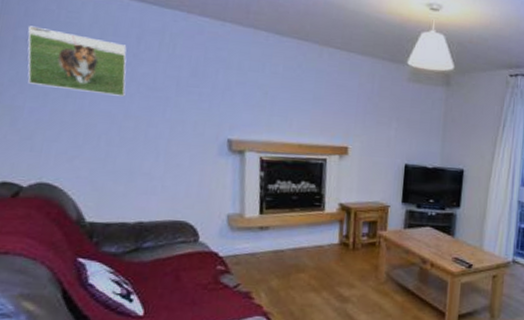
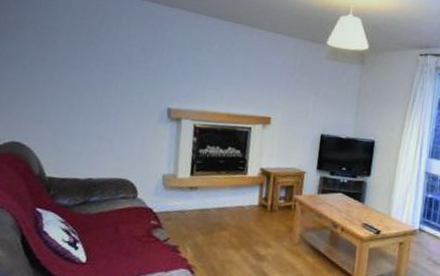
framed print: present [27,26,127,97] -> none [11,11,92,70]

